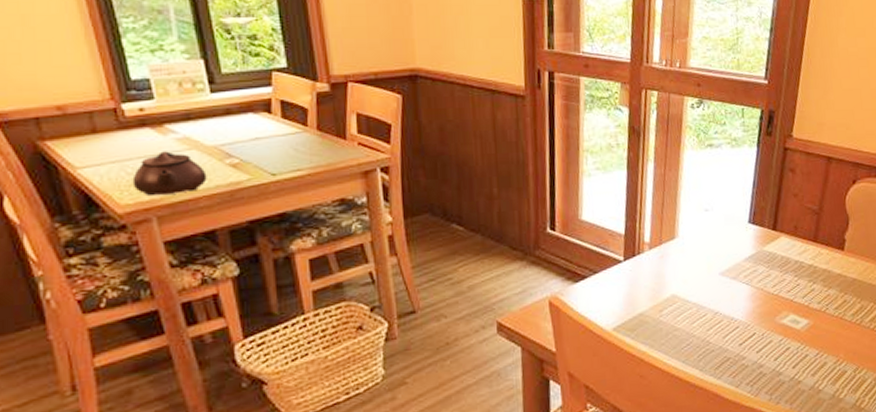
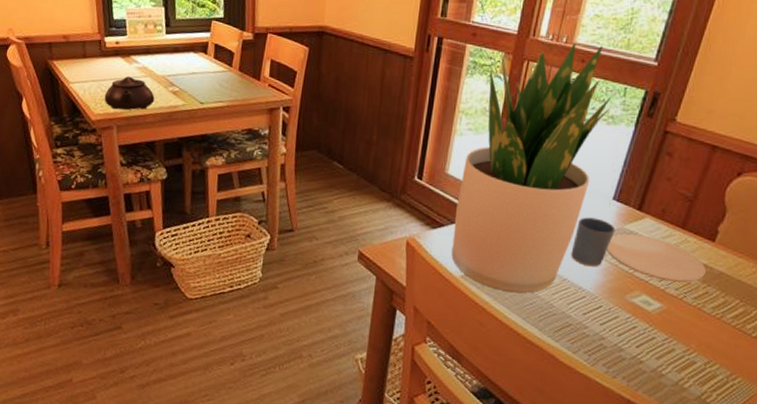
planter: none [596,67,733,337] -> present [451,43,612,294]
mug: none [718,244,756,295] -> present [571,217,616,267]
plate: none [751,254,841,296] -> present [607,233,706,283]

